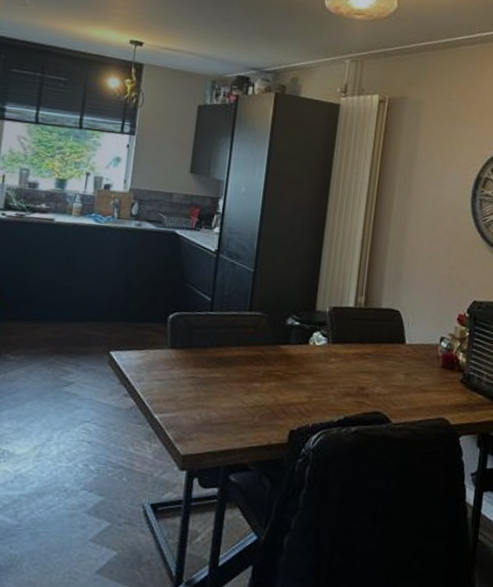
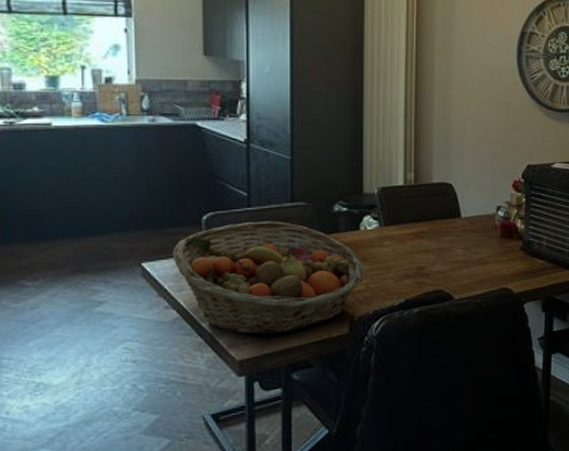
fruit basket: none [138,325,310,435] -> present [173,221,365,335]

